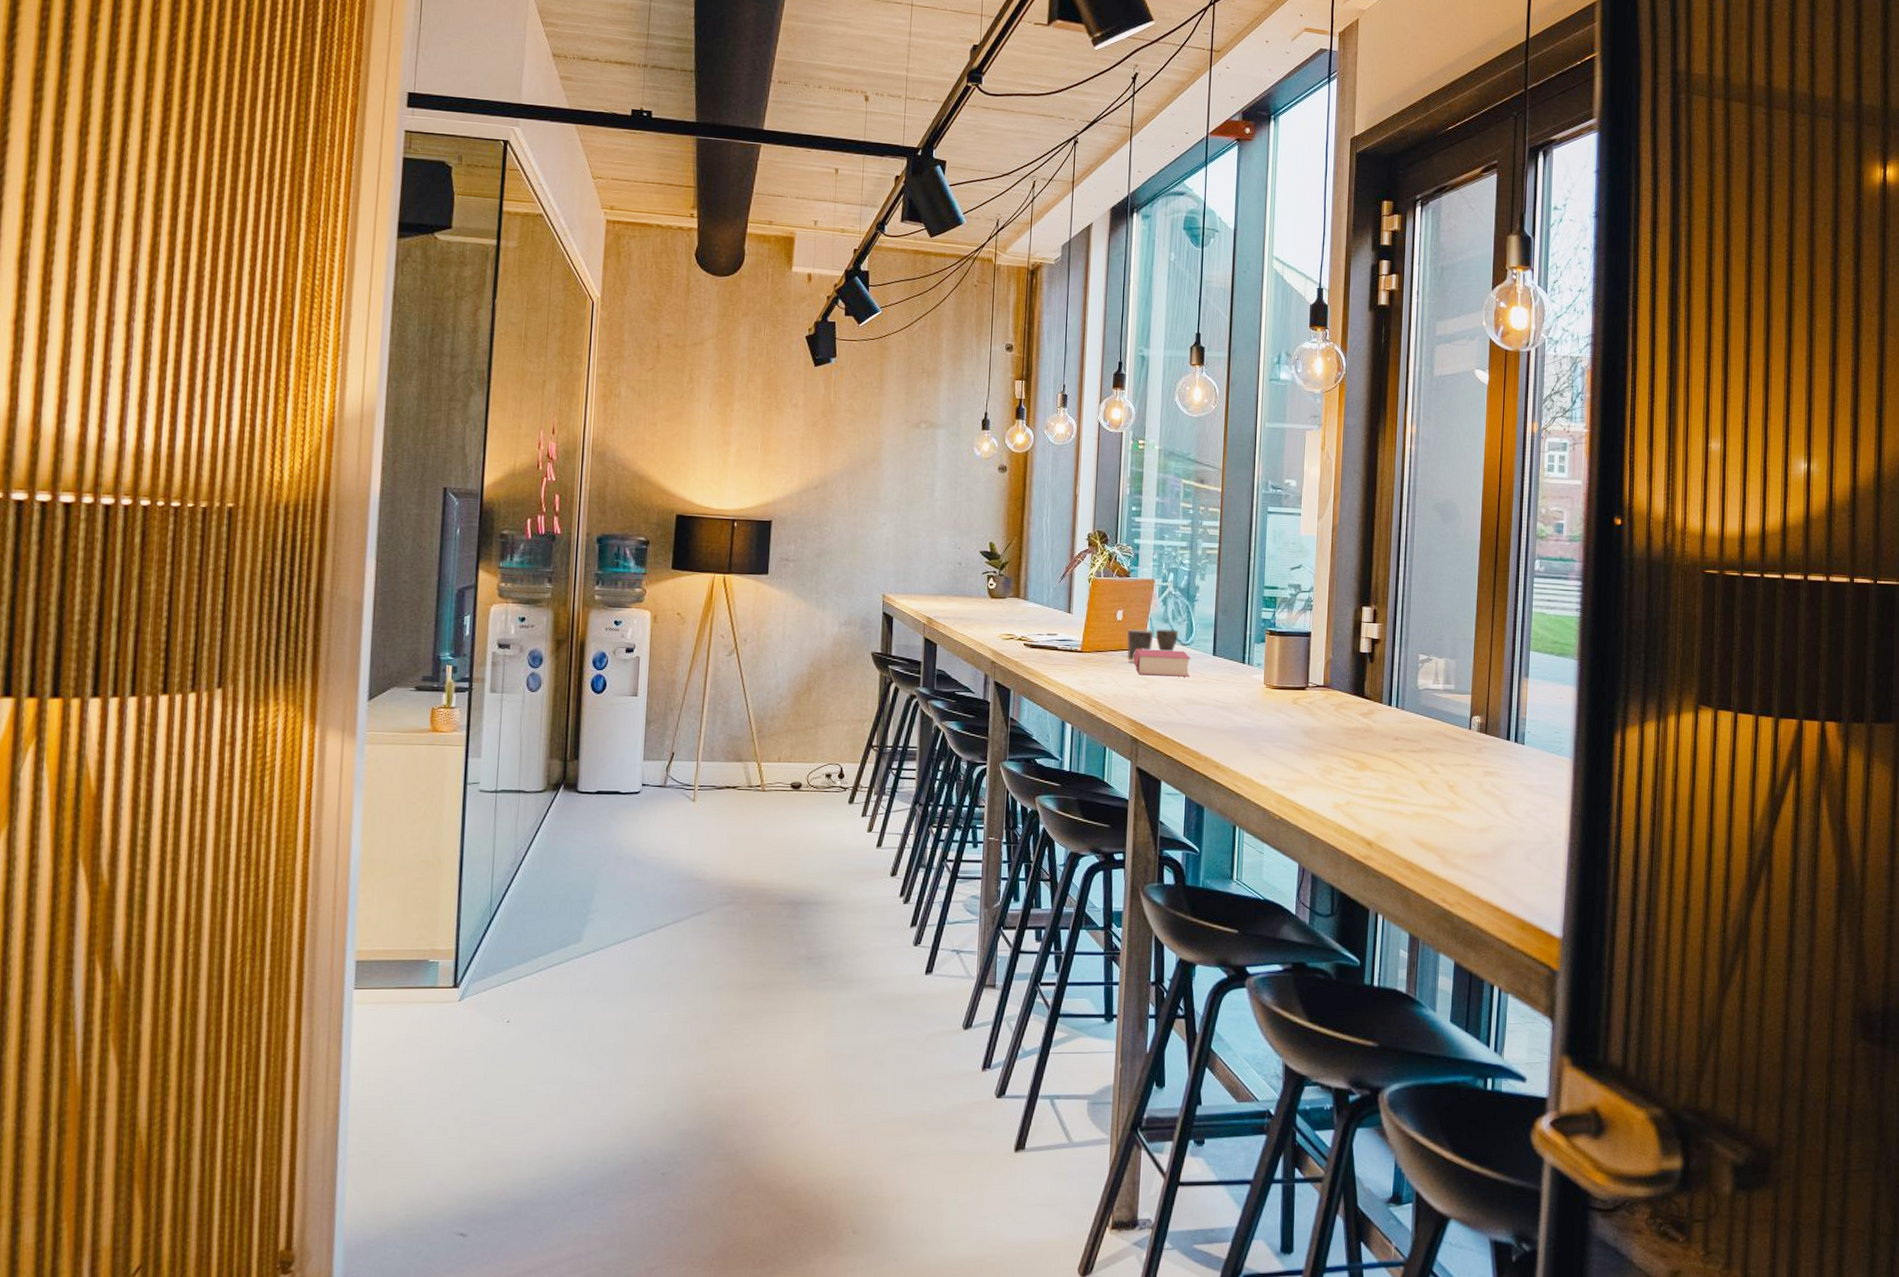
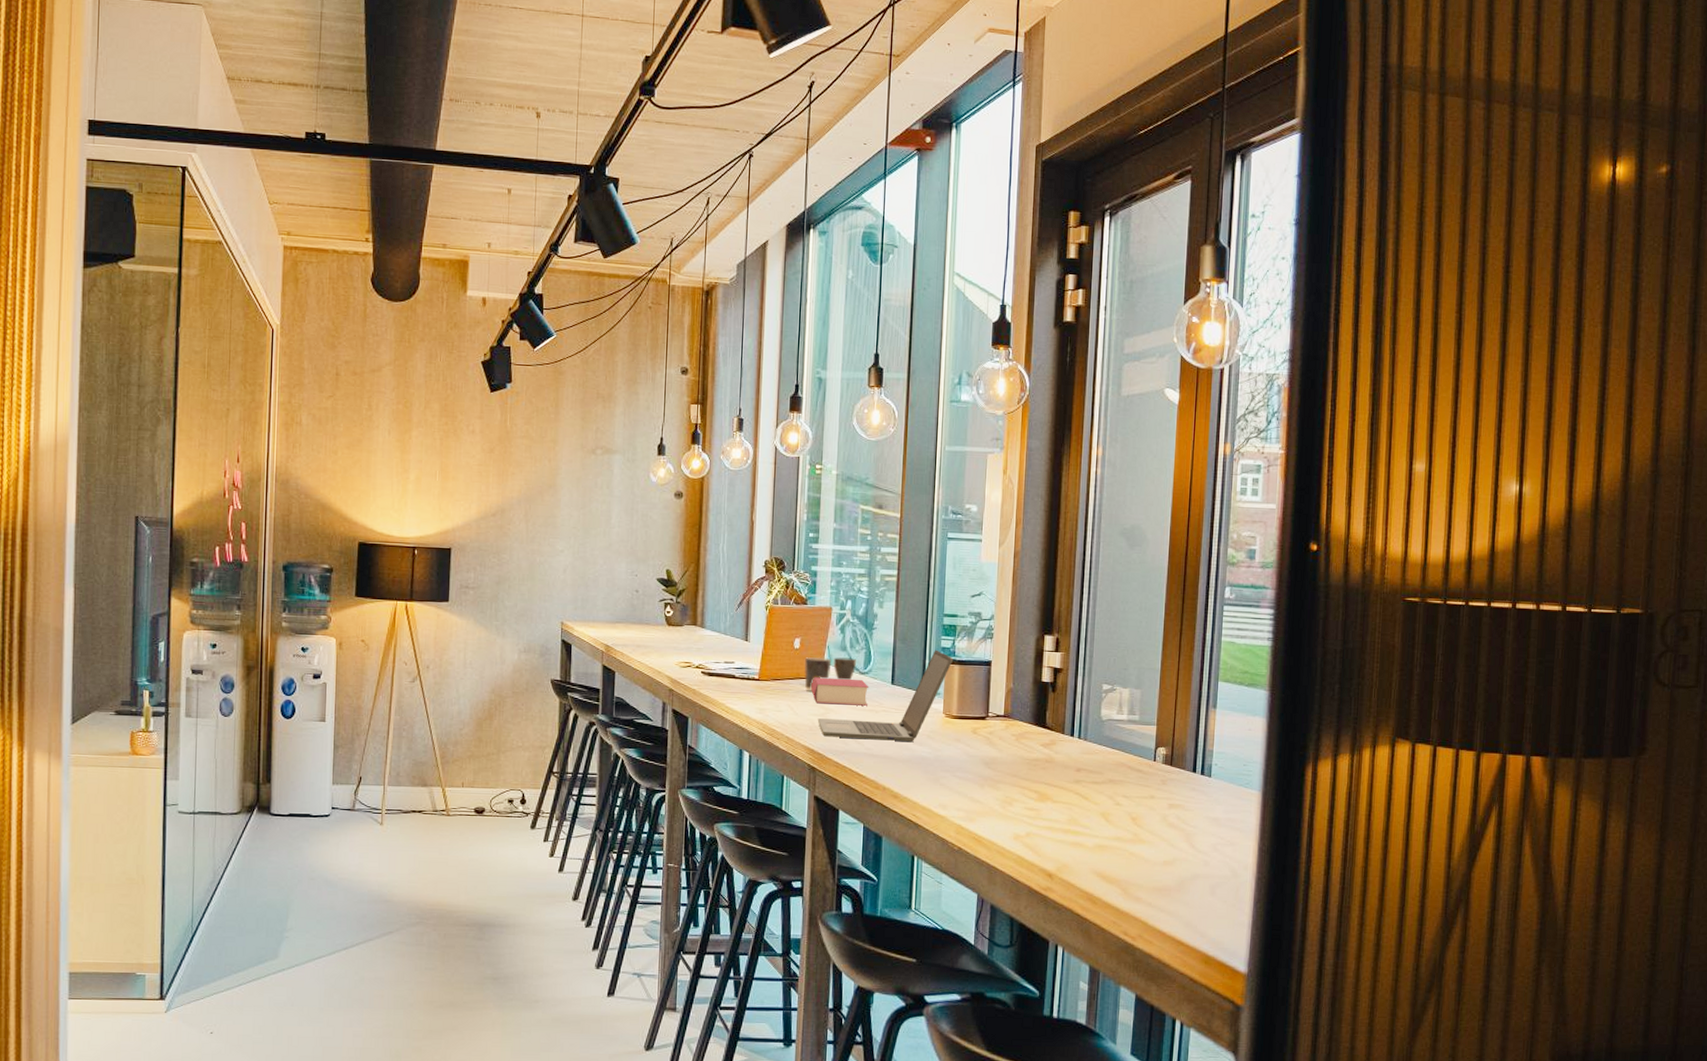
laptop: none [1139,621,1274,712] -> present [817,649,954,741]

